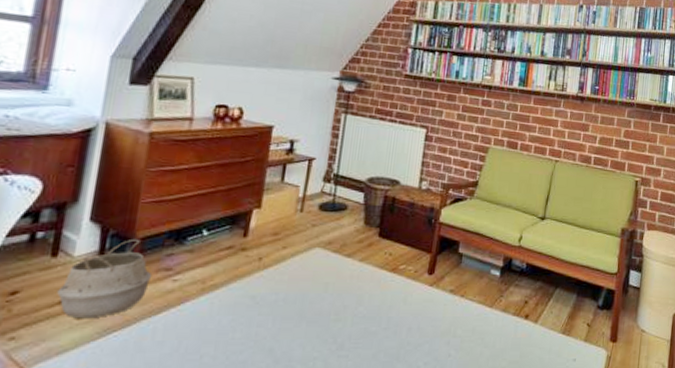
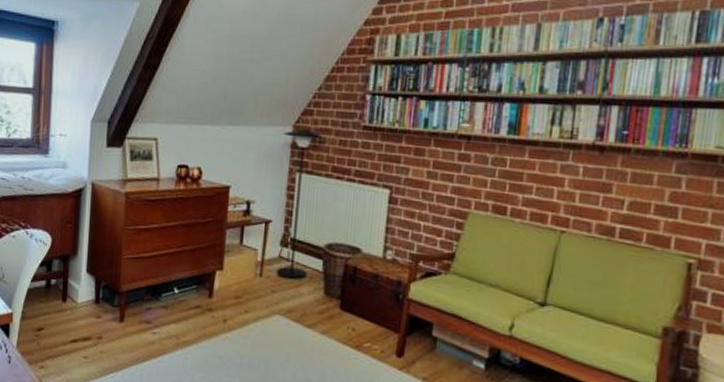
woven basket: present [57,238,153,319] -> none [69,291,136,359]

